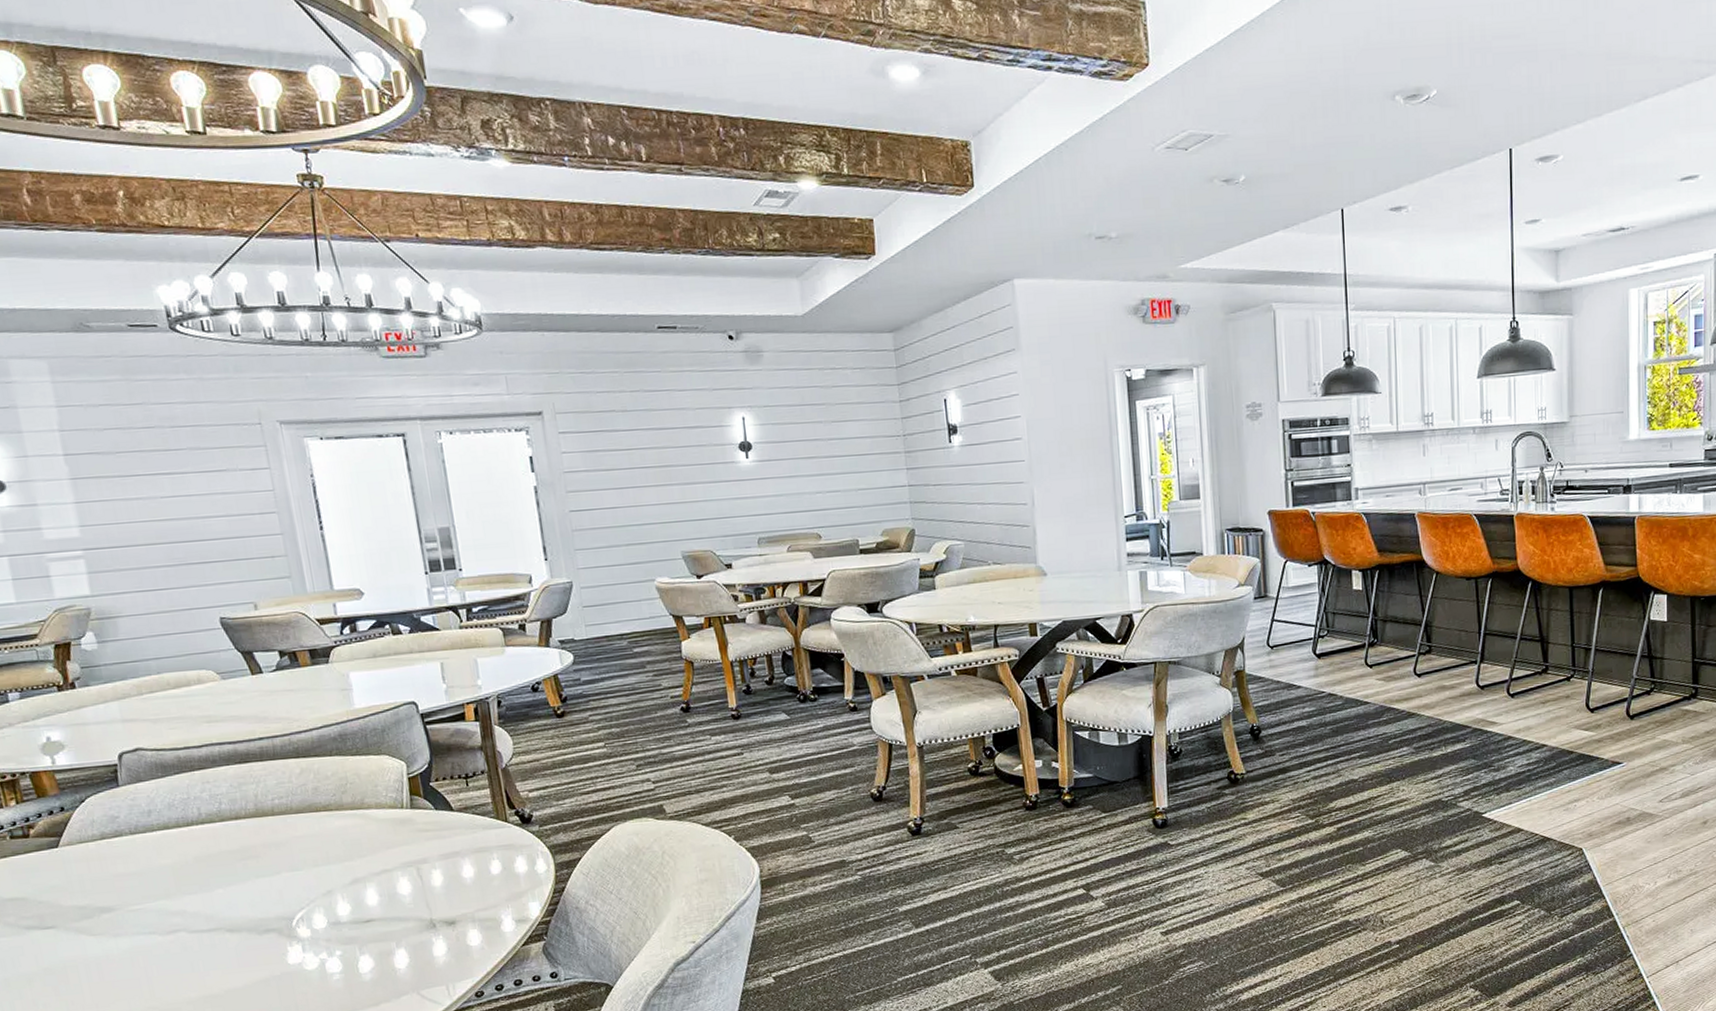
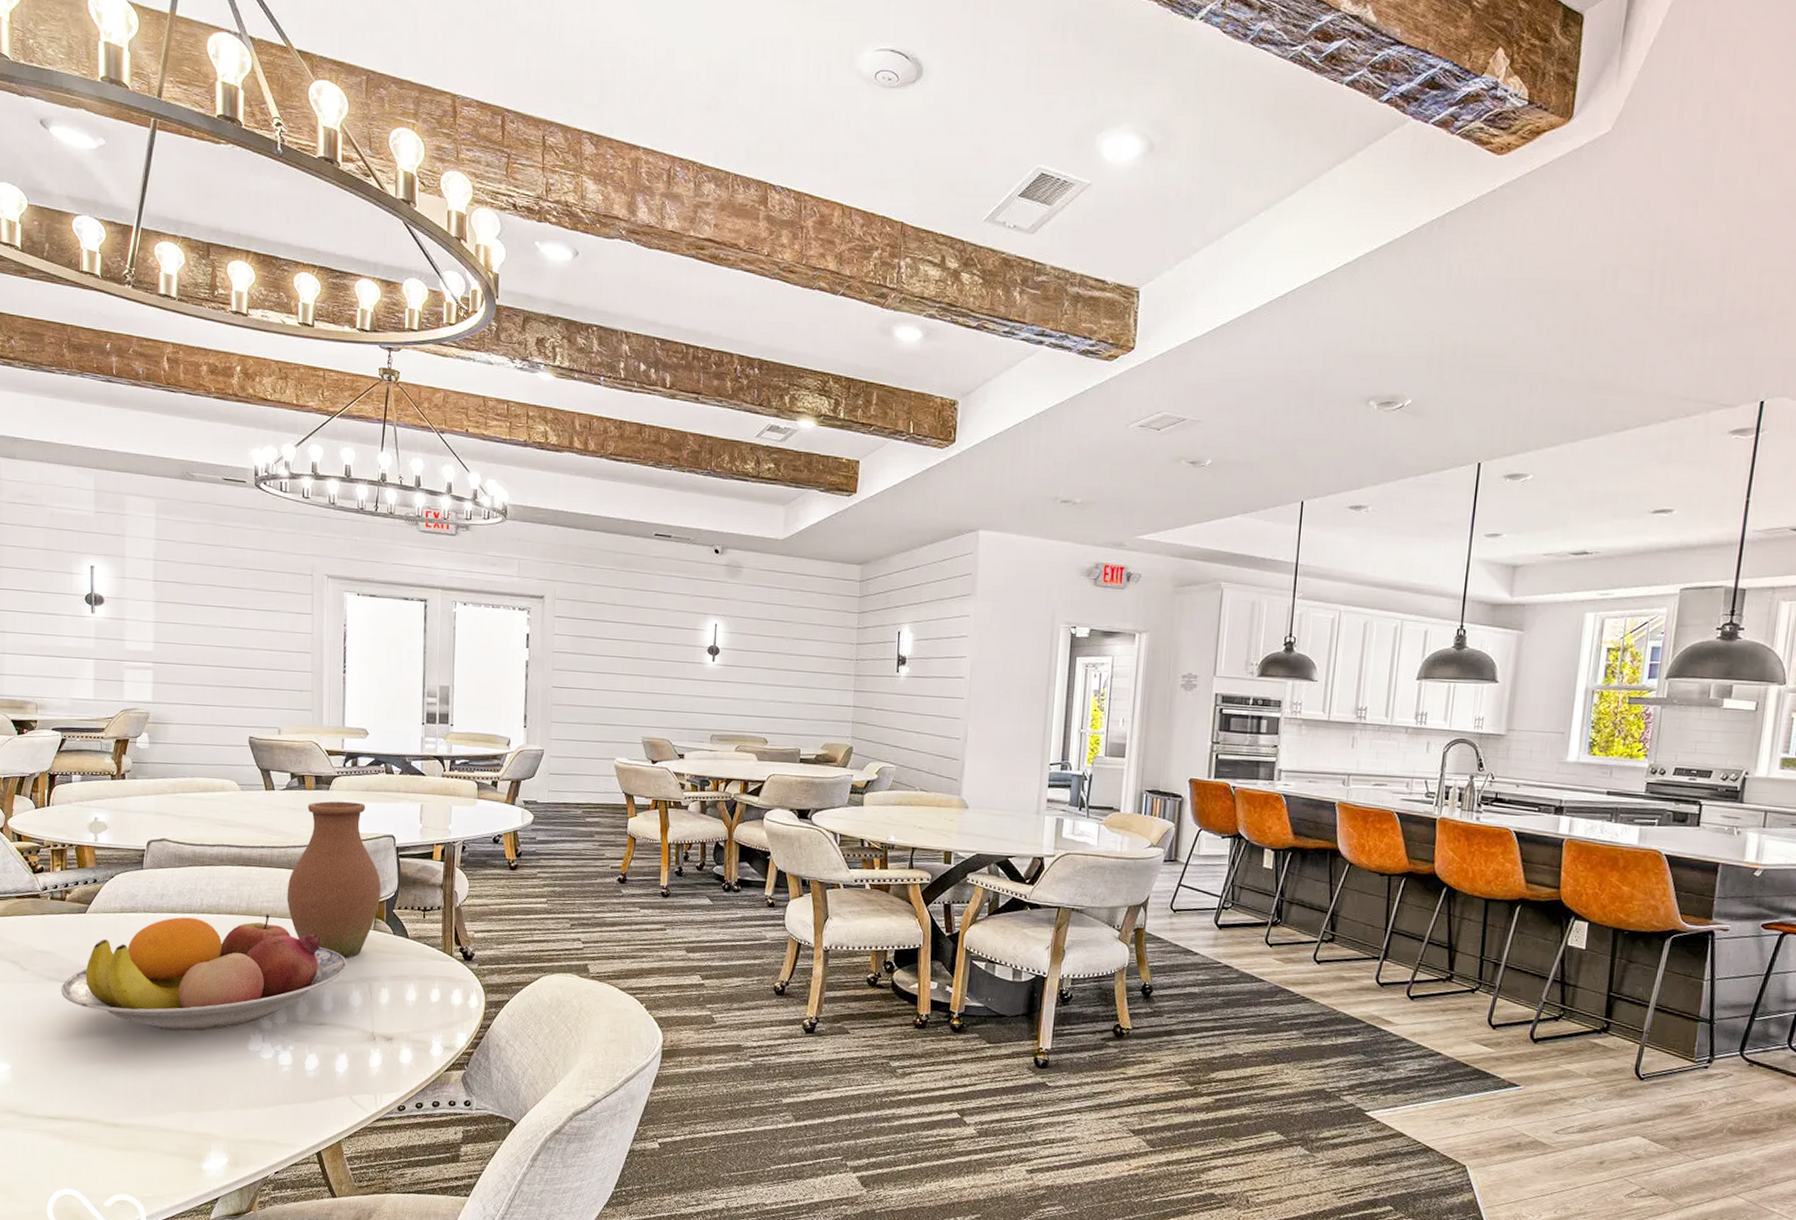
fruit bowl: none [44,811,388,961] -> present [61,913,347,1031]
vase: none [299,671,413,845] -> present [287,801,381,958]

